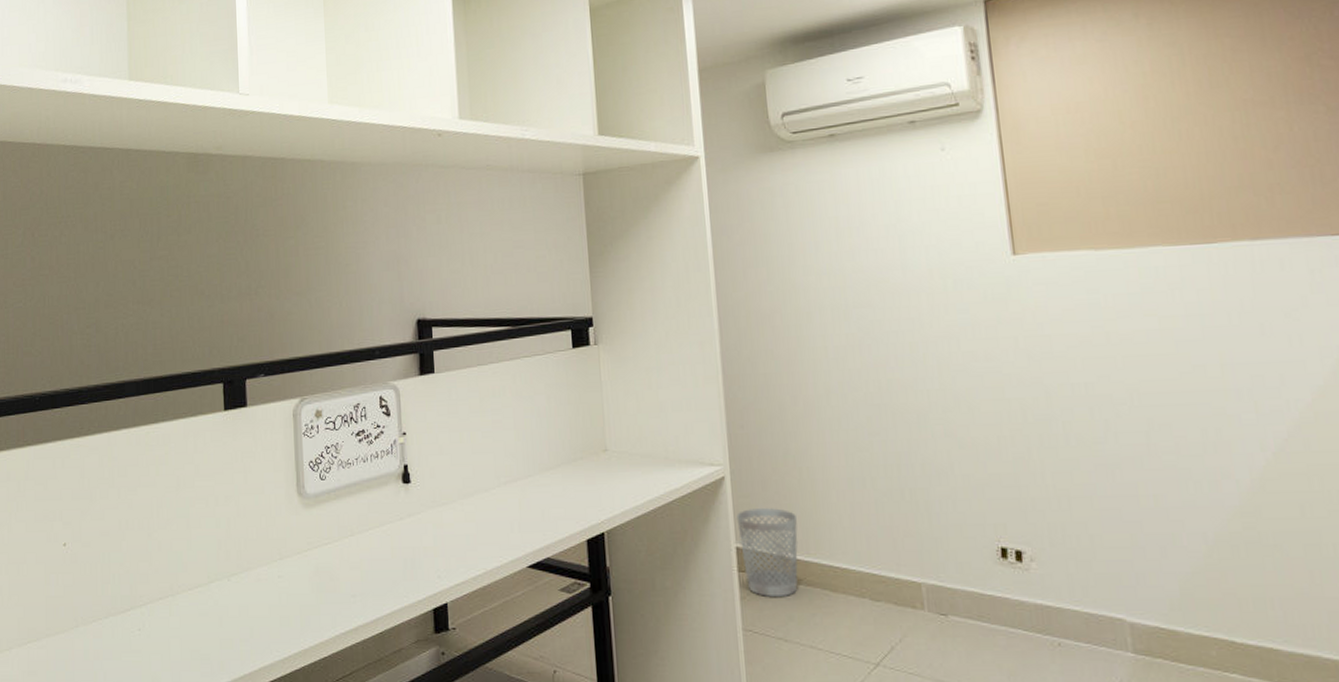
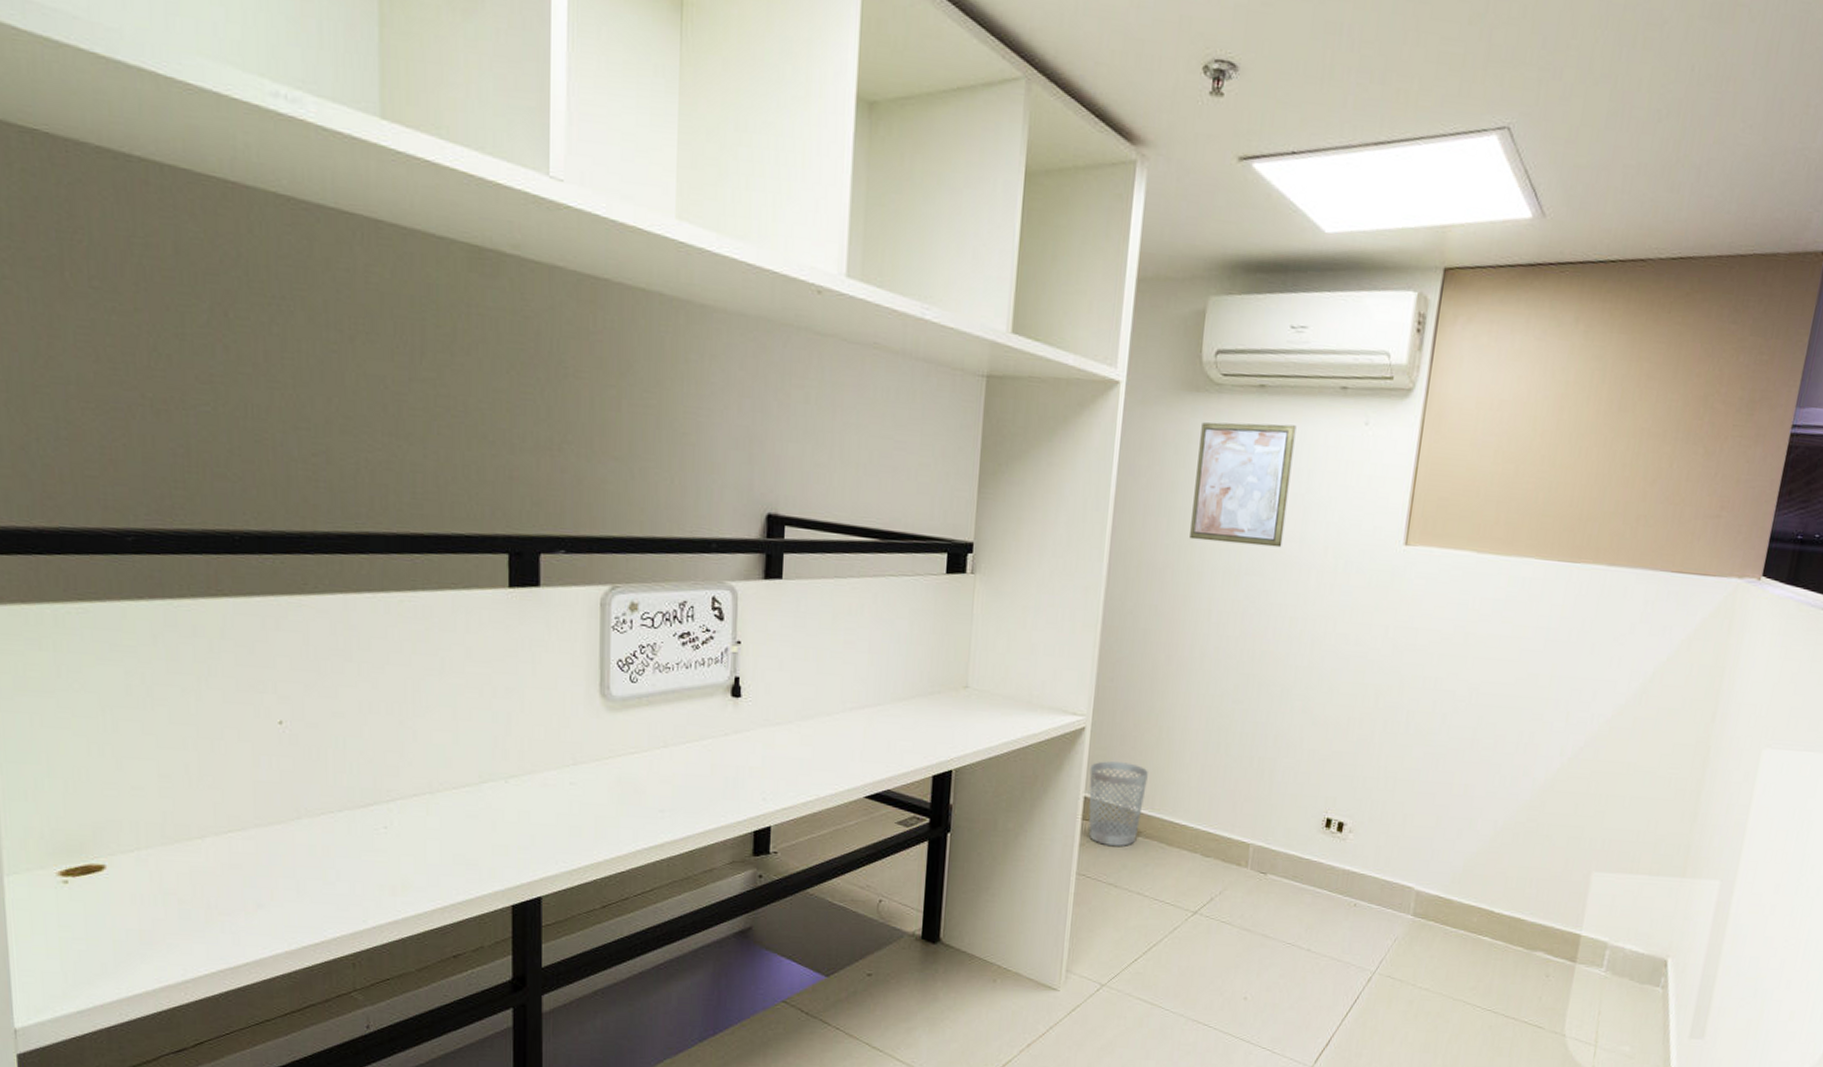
wall art: none [781,164,885,283] -> present [1189,422,1297,548]

